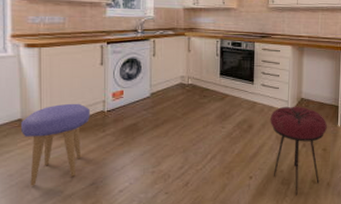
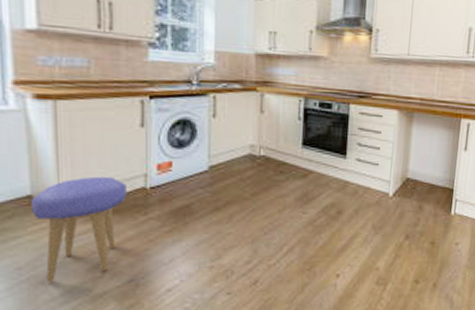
stool: present [270,106,327,196] -> none [365,187,438,298]

